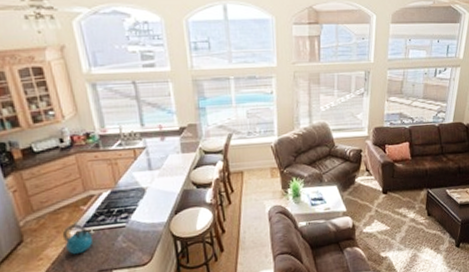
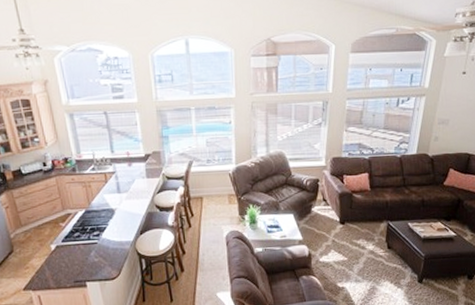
kettle: present [62,224,95,255] -> none [44,239,71,266]

